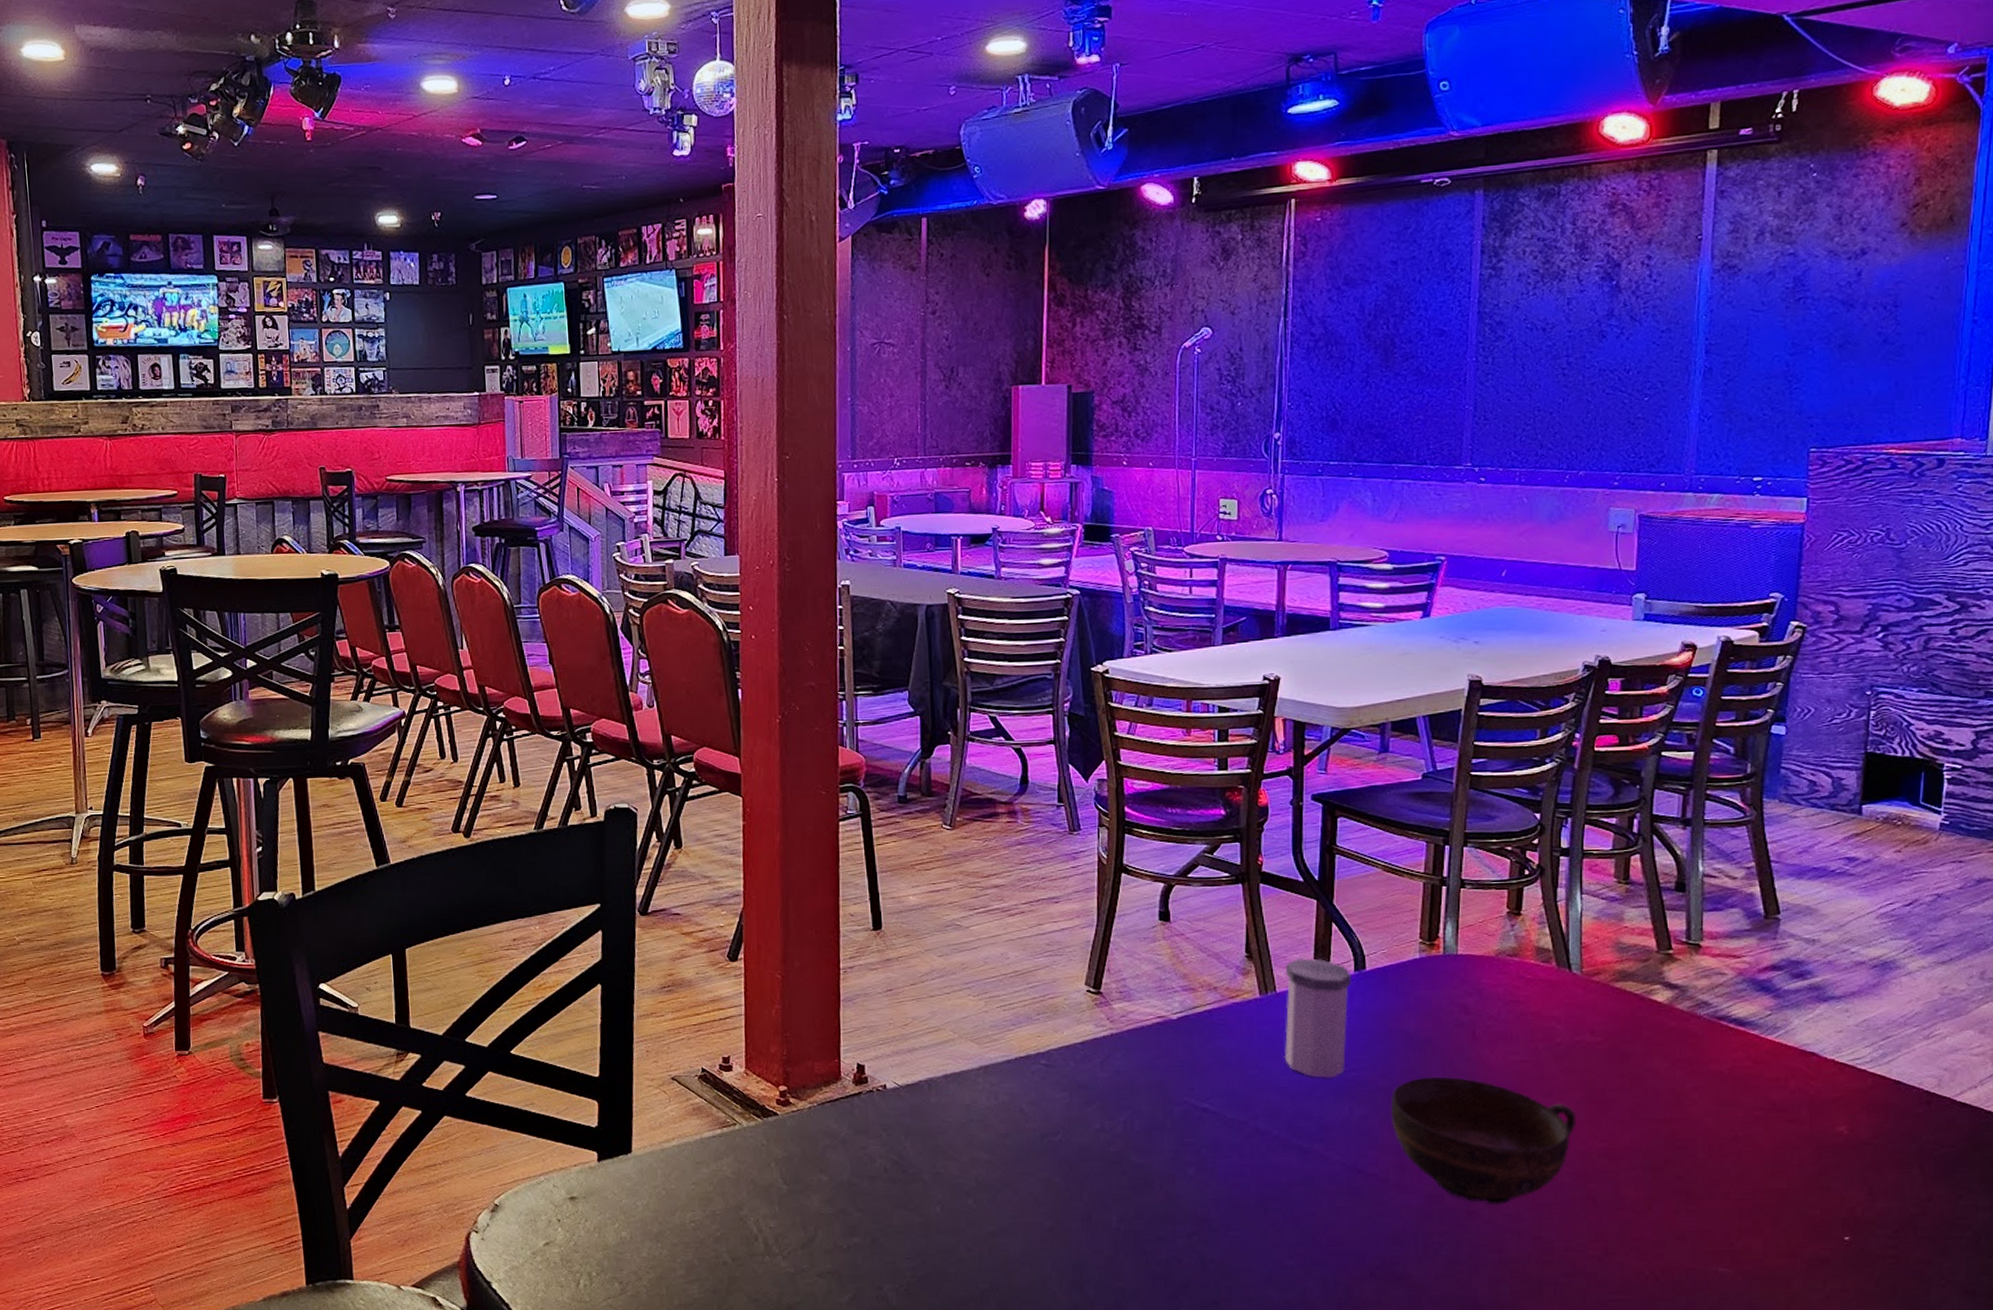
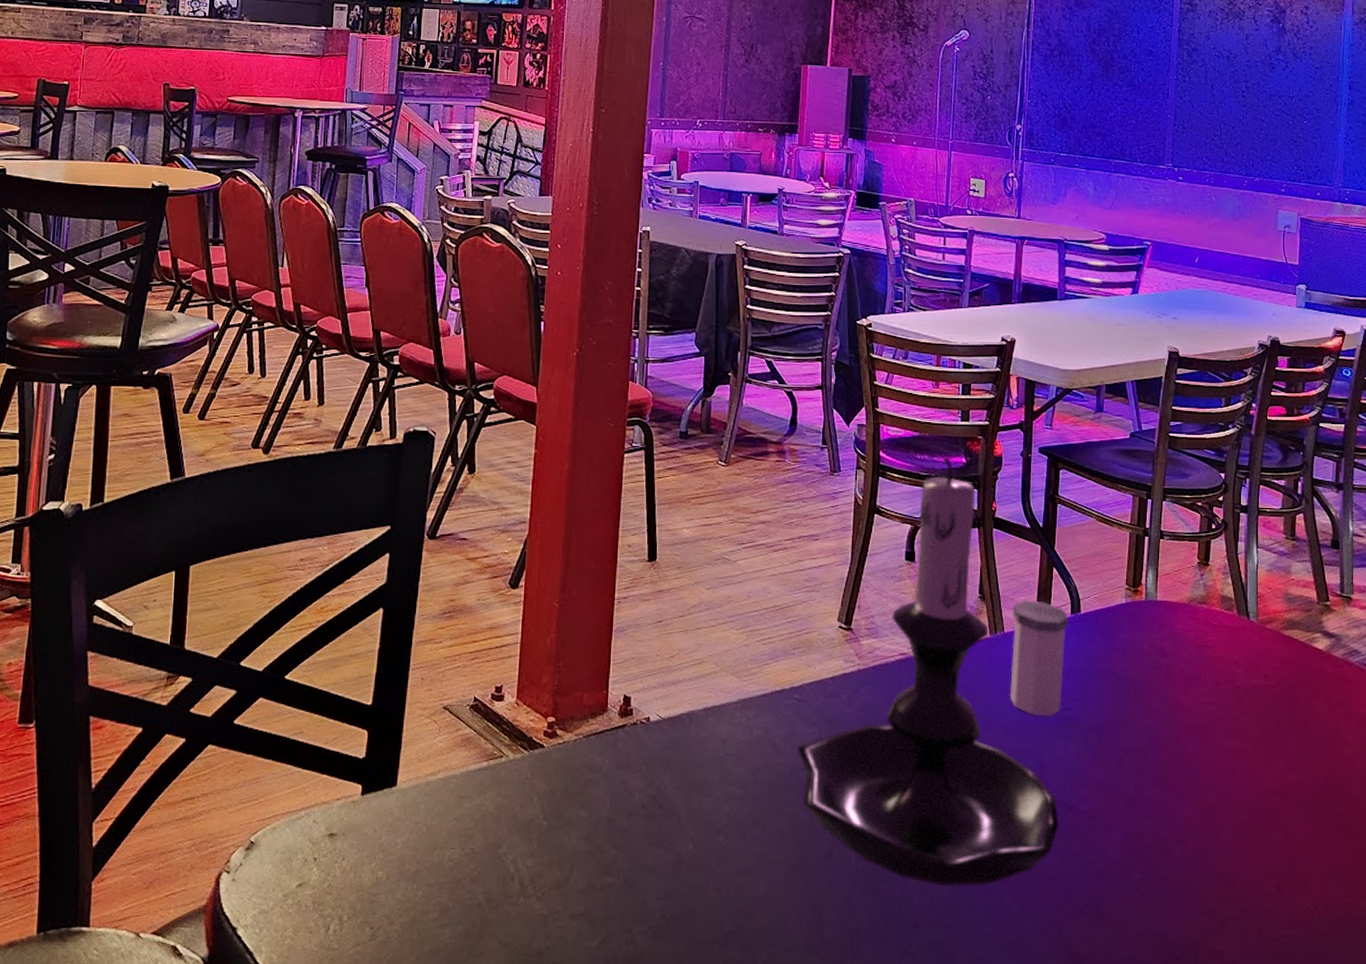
candle holder: none [1046,809,1345,1248] -> present [796,456,1059,887]
cup: present [1390,1076,1577,1206] -> none [1099,716,1254,843]

